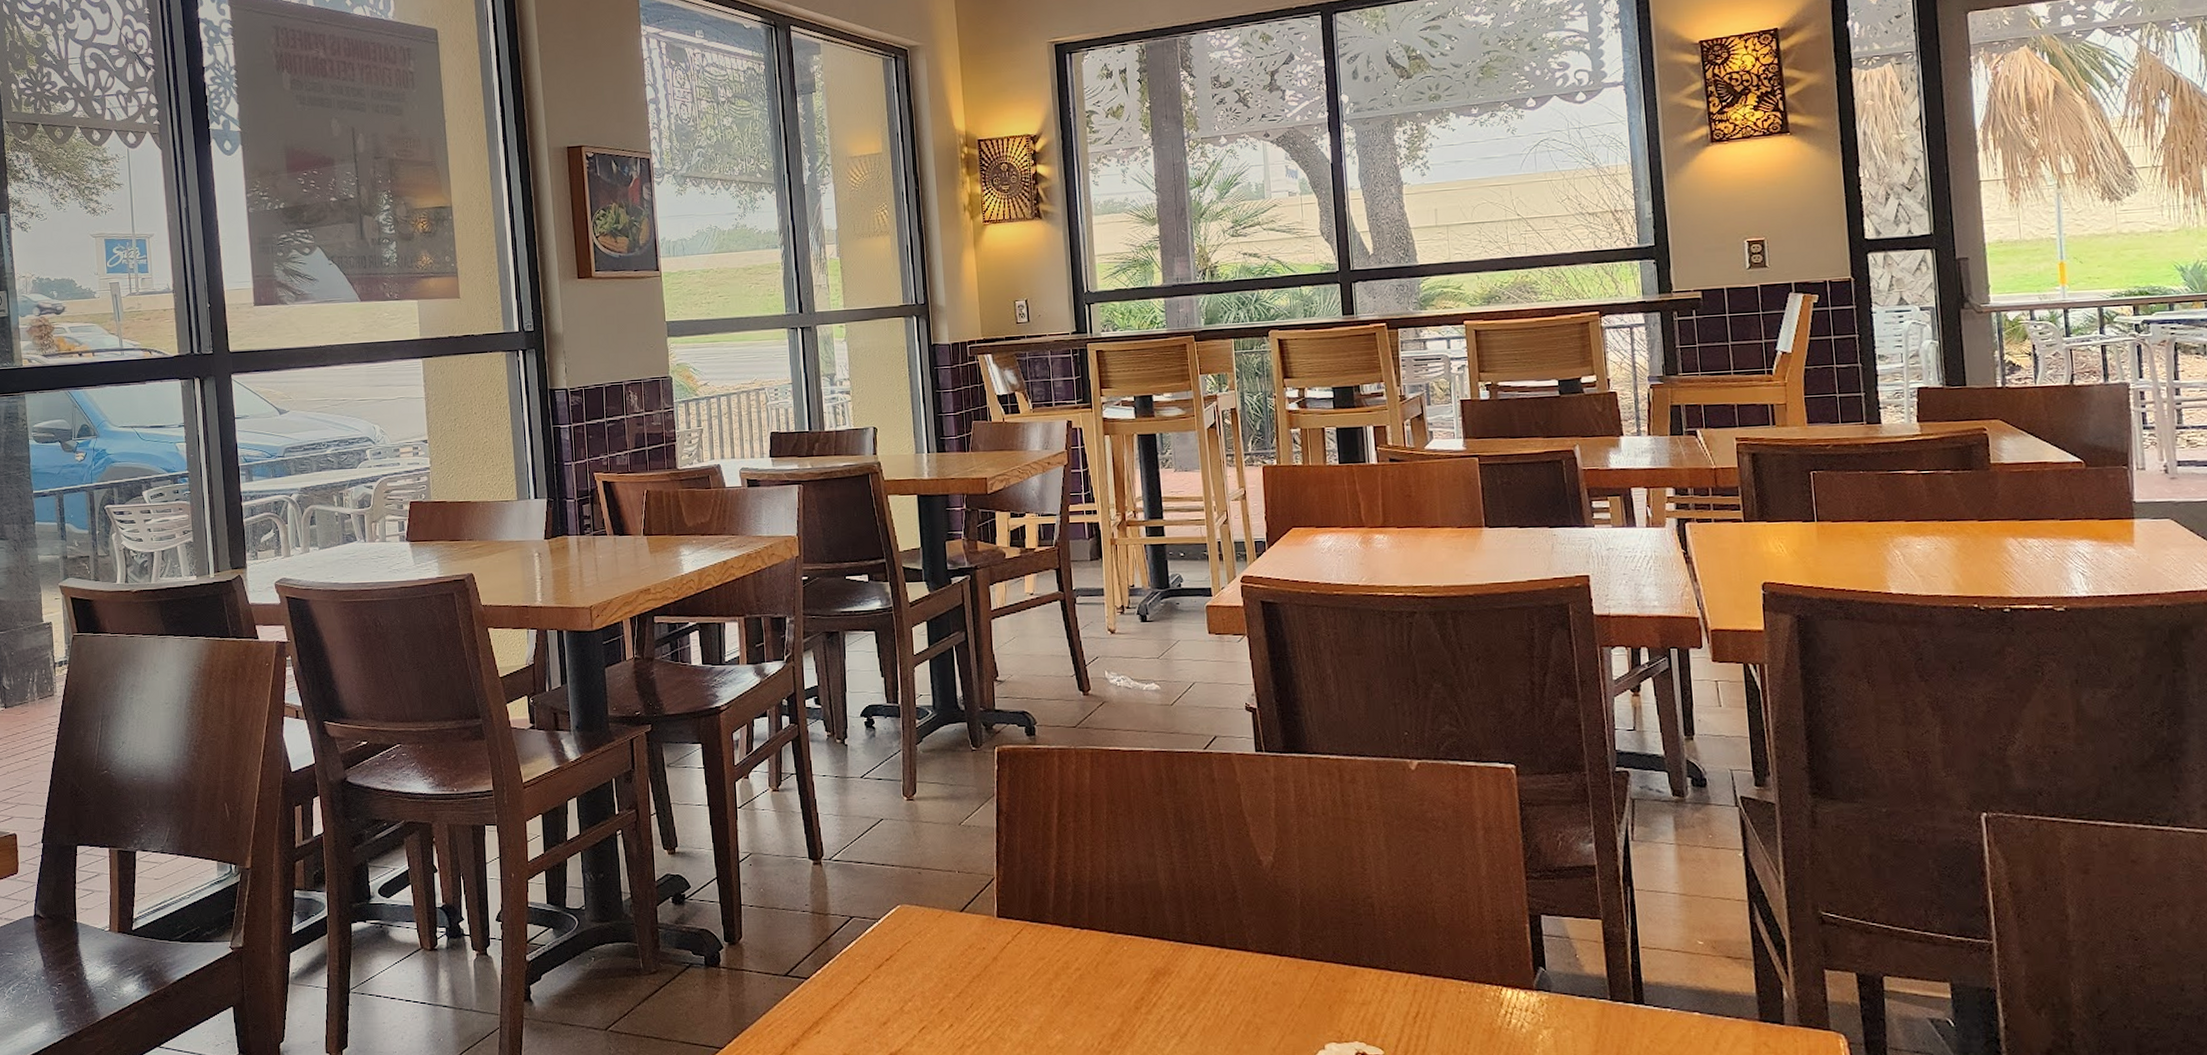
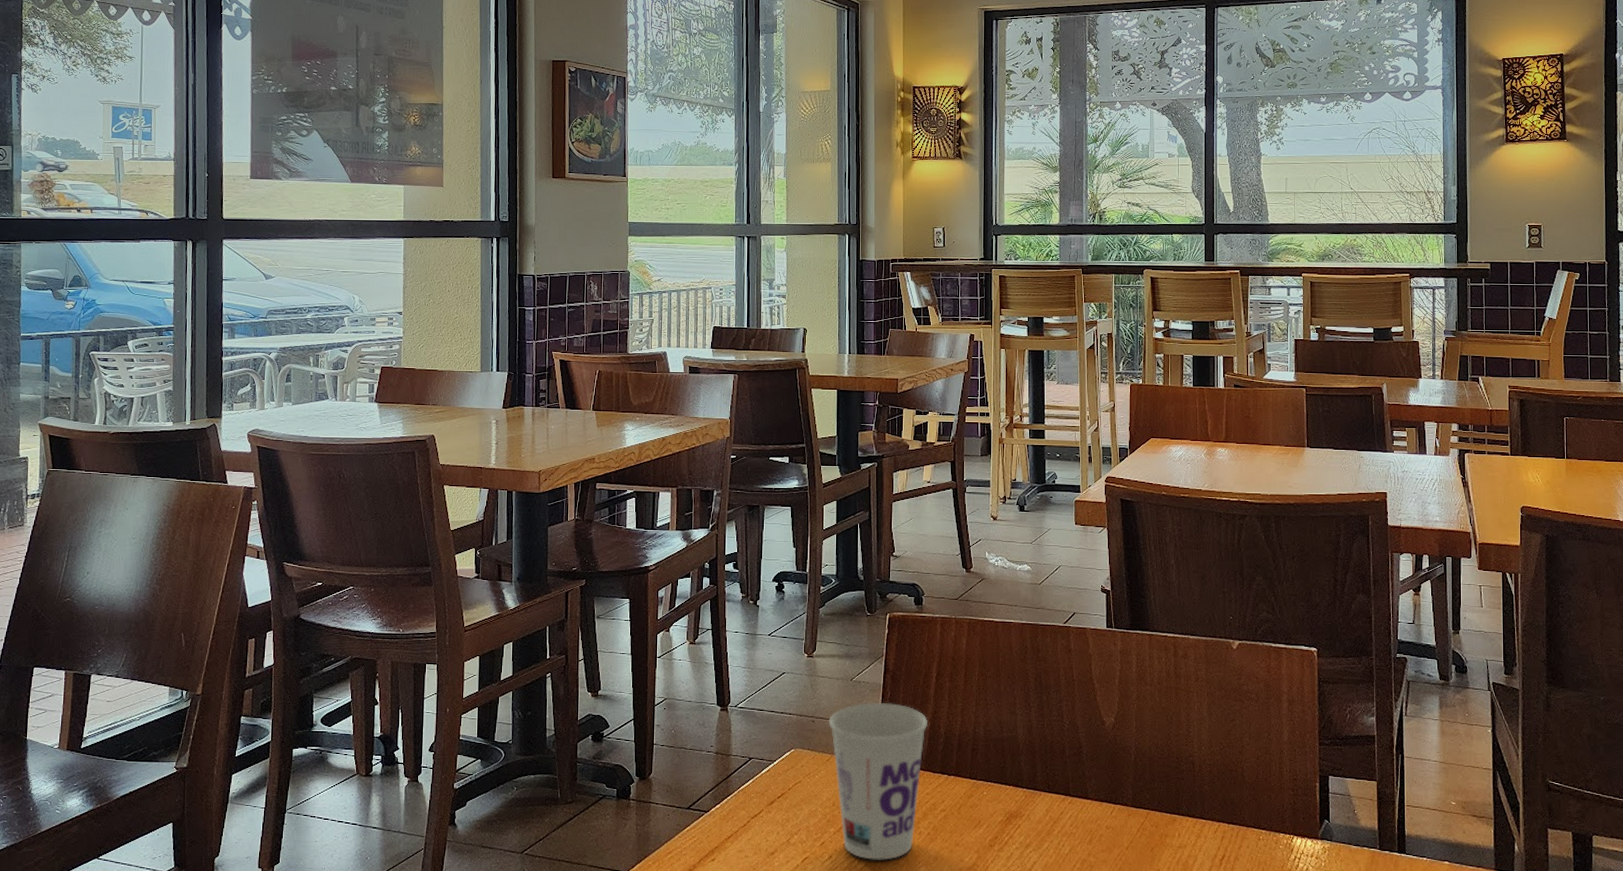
cup: none [937,848,1052,1028] -> present [829,702,928,860]

